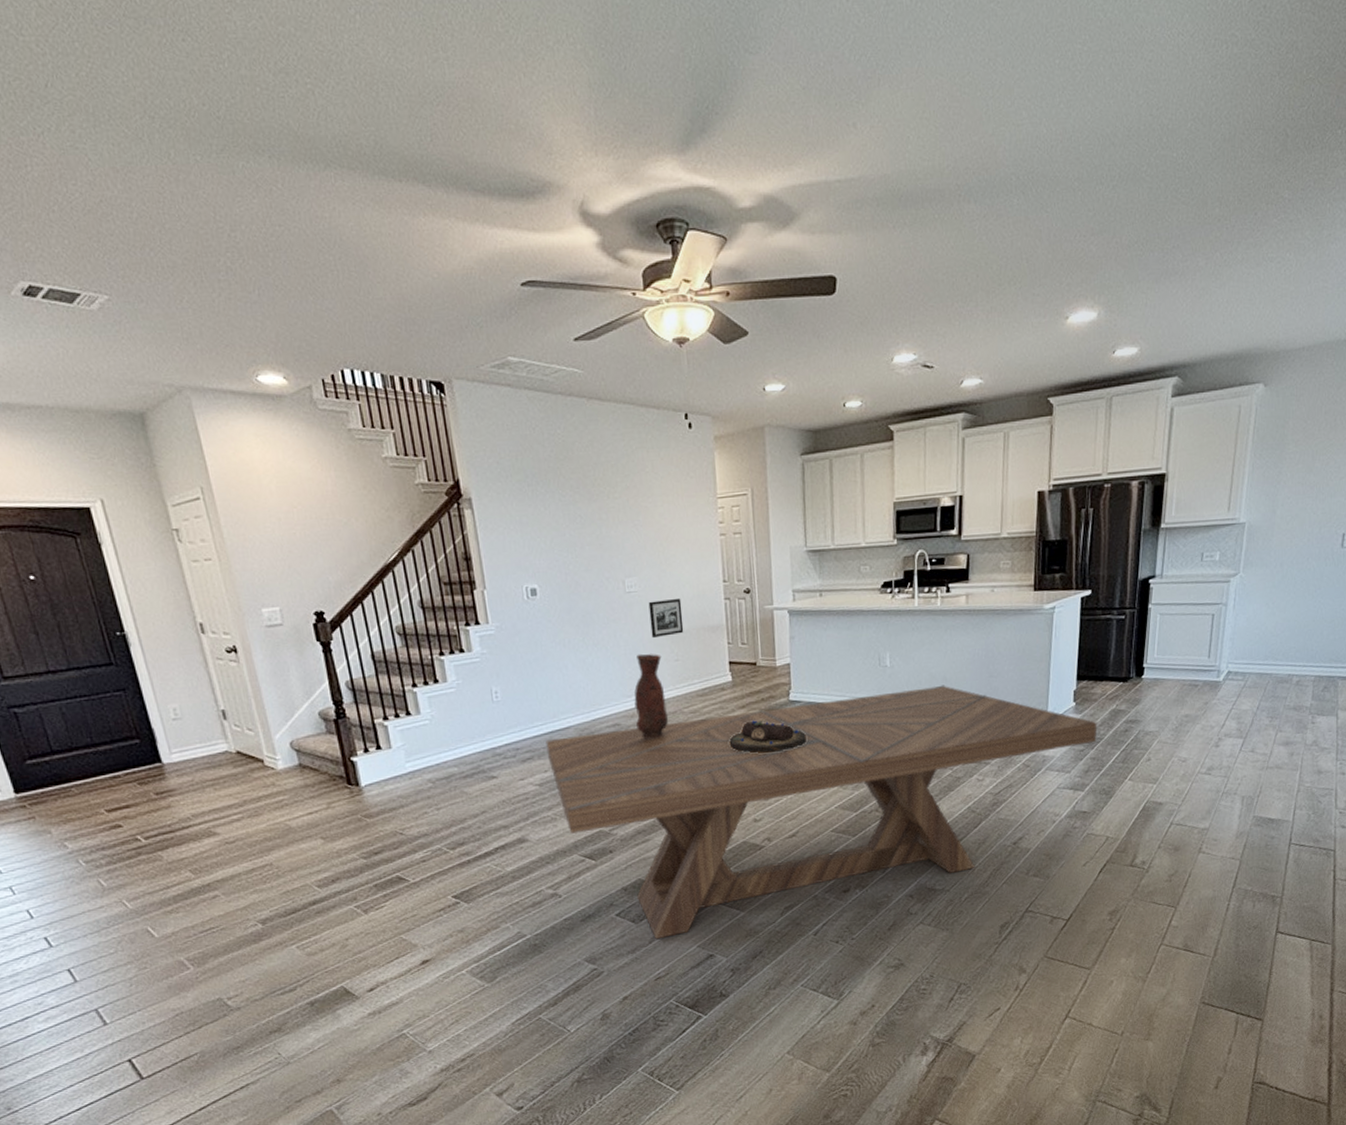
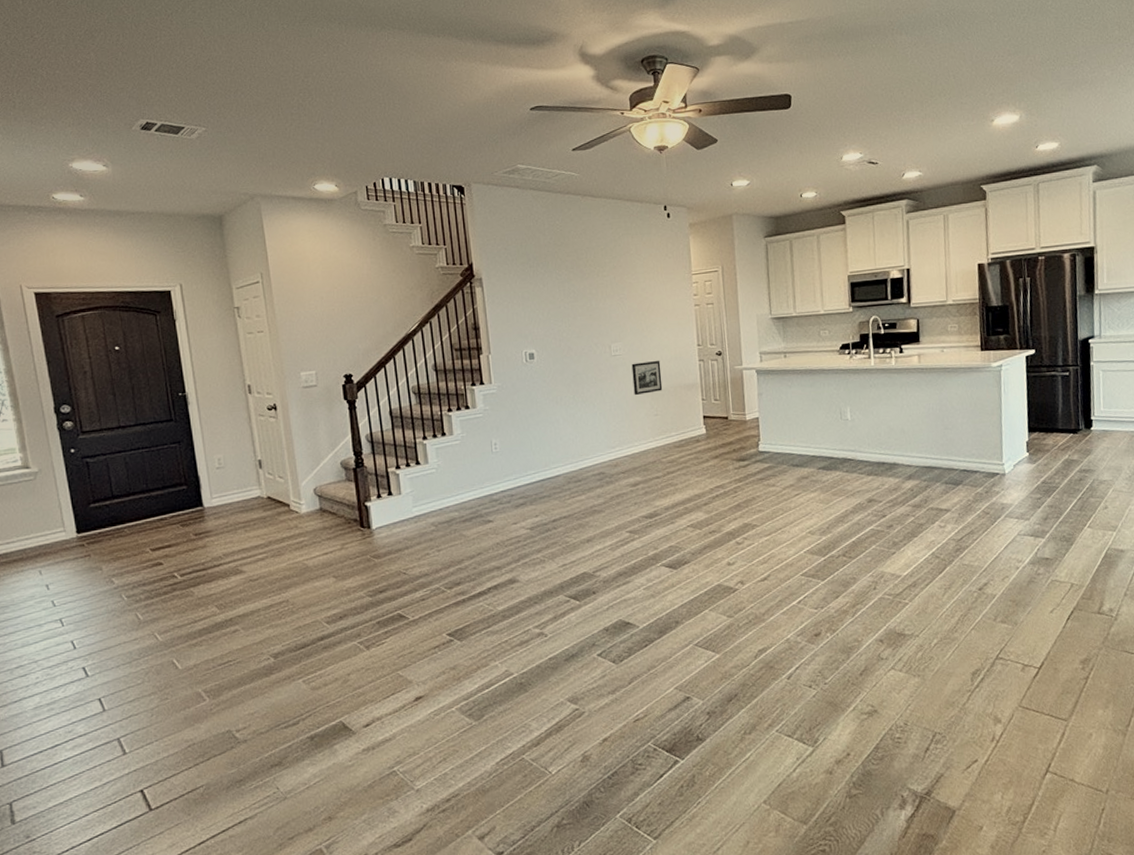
dining table: present [546,685,1097,939] -> none [537,436,1053,679]
vase: present [634,653,669,739] -> none [617,409,649,487]
decorative bowl: present [729,719,806,754] -> none [703,468,775,501]

